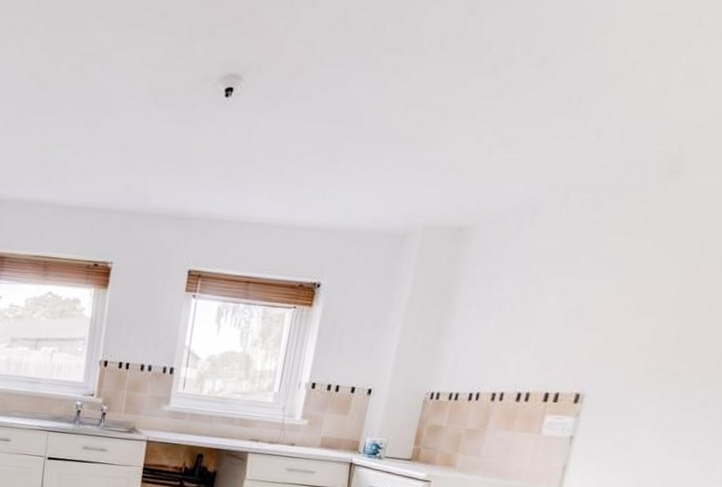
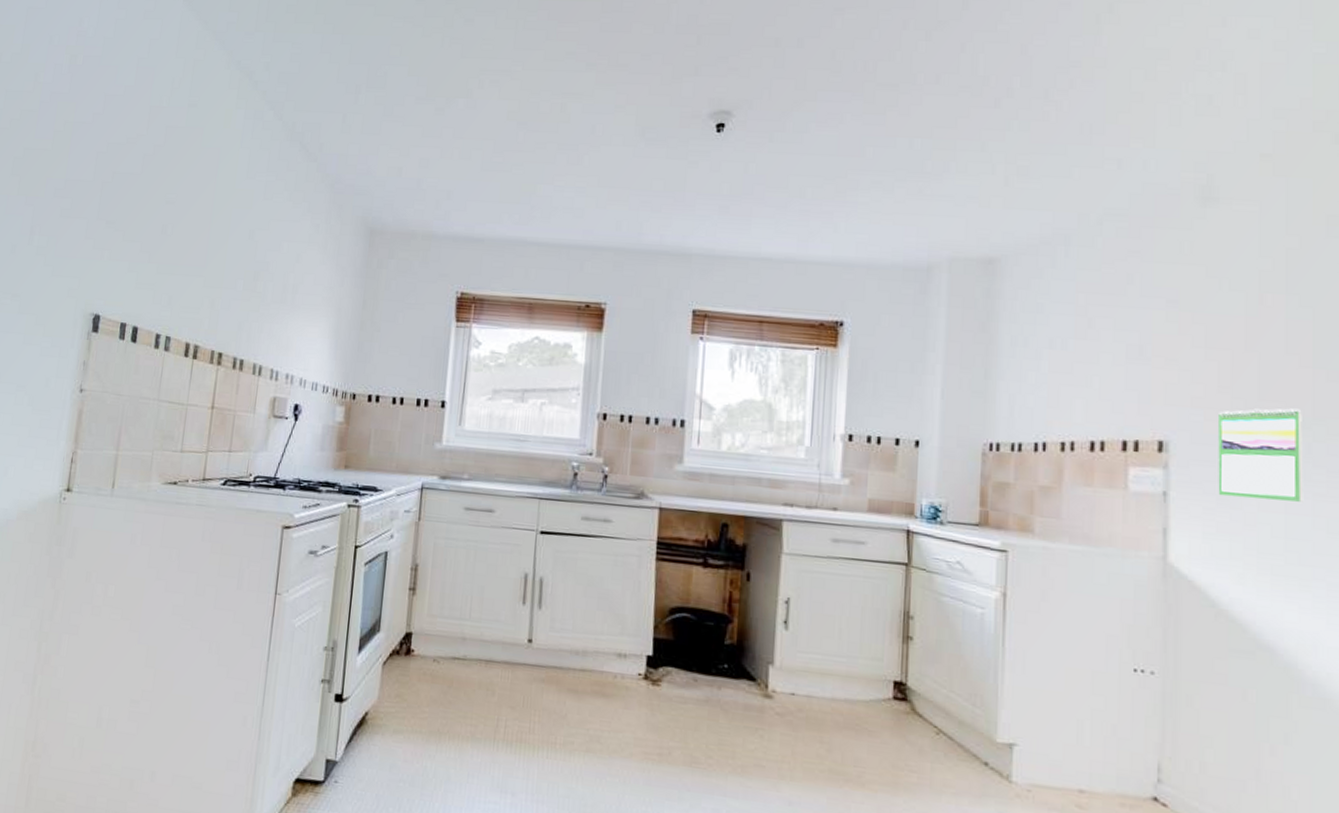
calendar: none [616,367,706,447] -> present [1218,408,1304,502]

